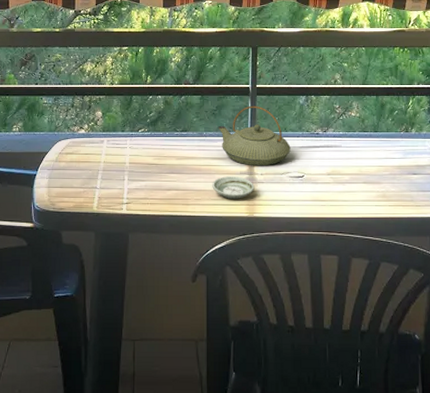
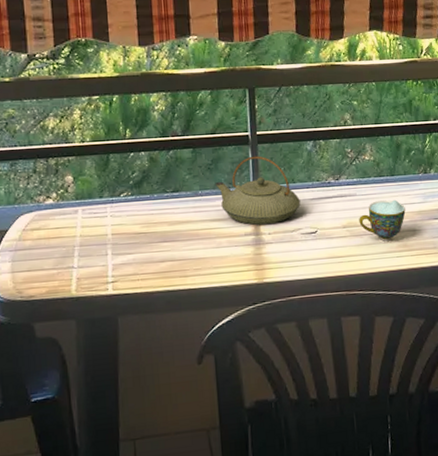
saucer: present [212,176,255,199] -> none [213,238,263,265]
teacup: none [342,153,386,190] -> present [359,199,406,241]

